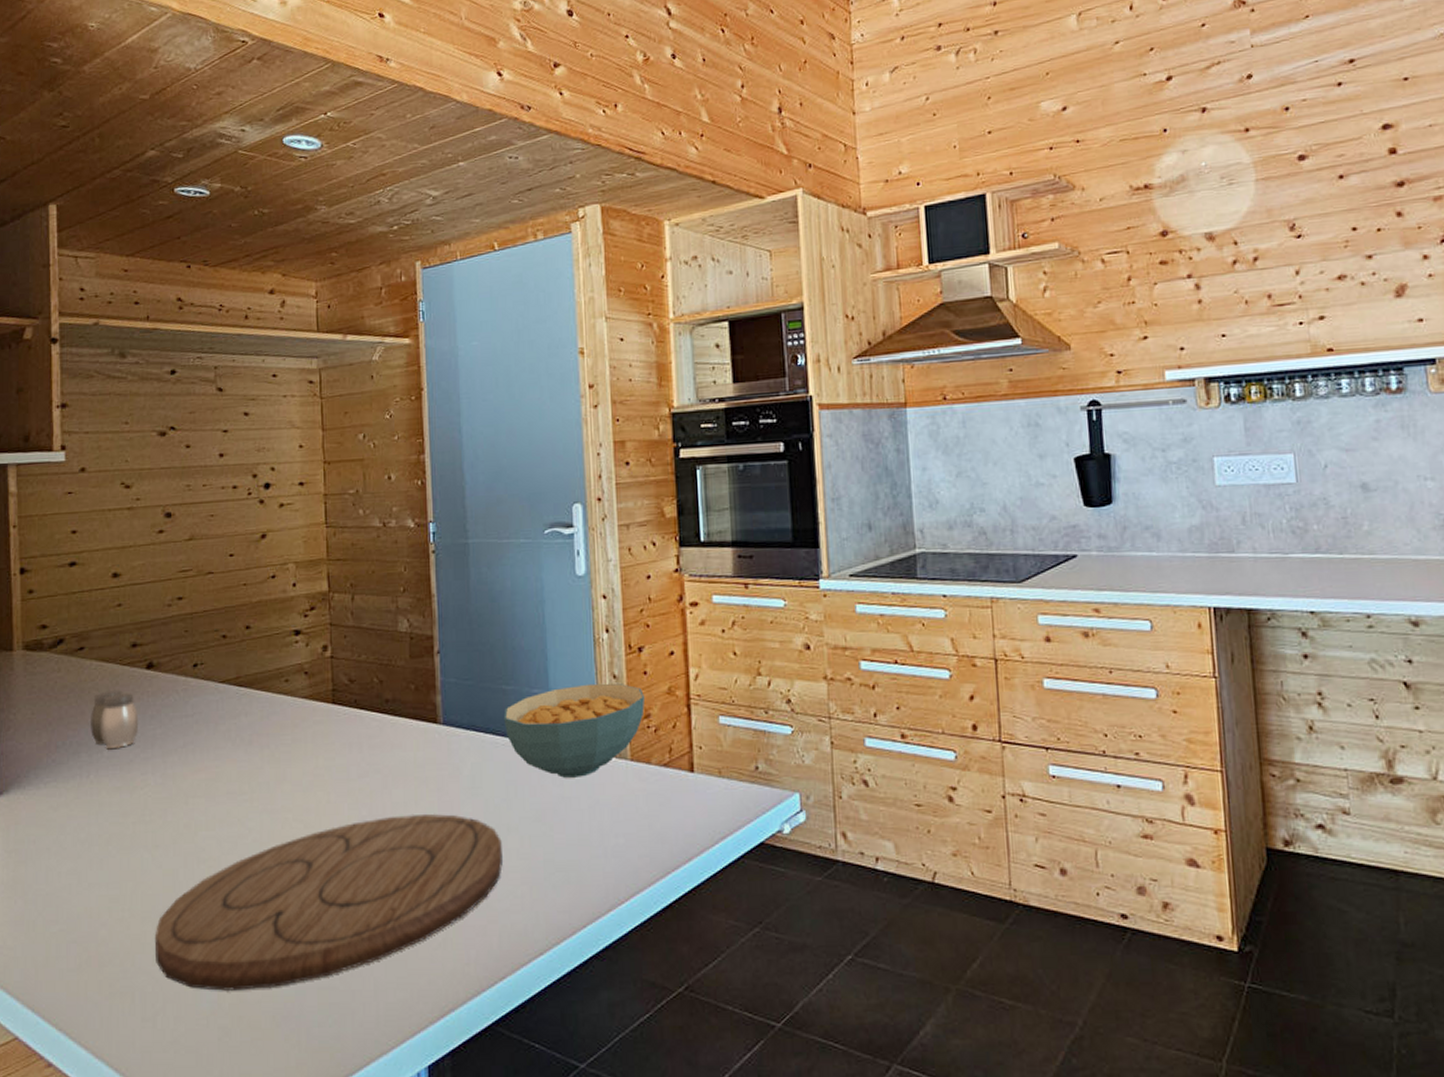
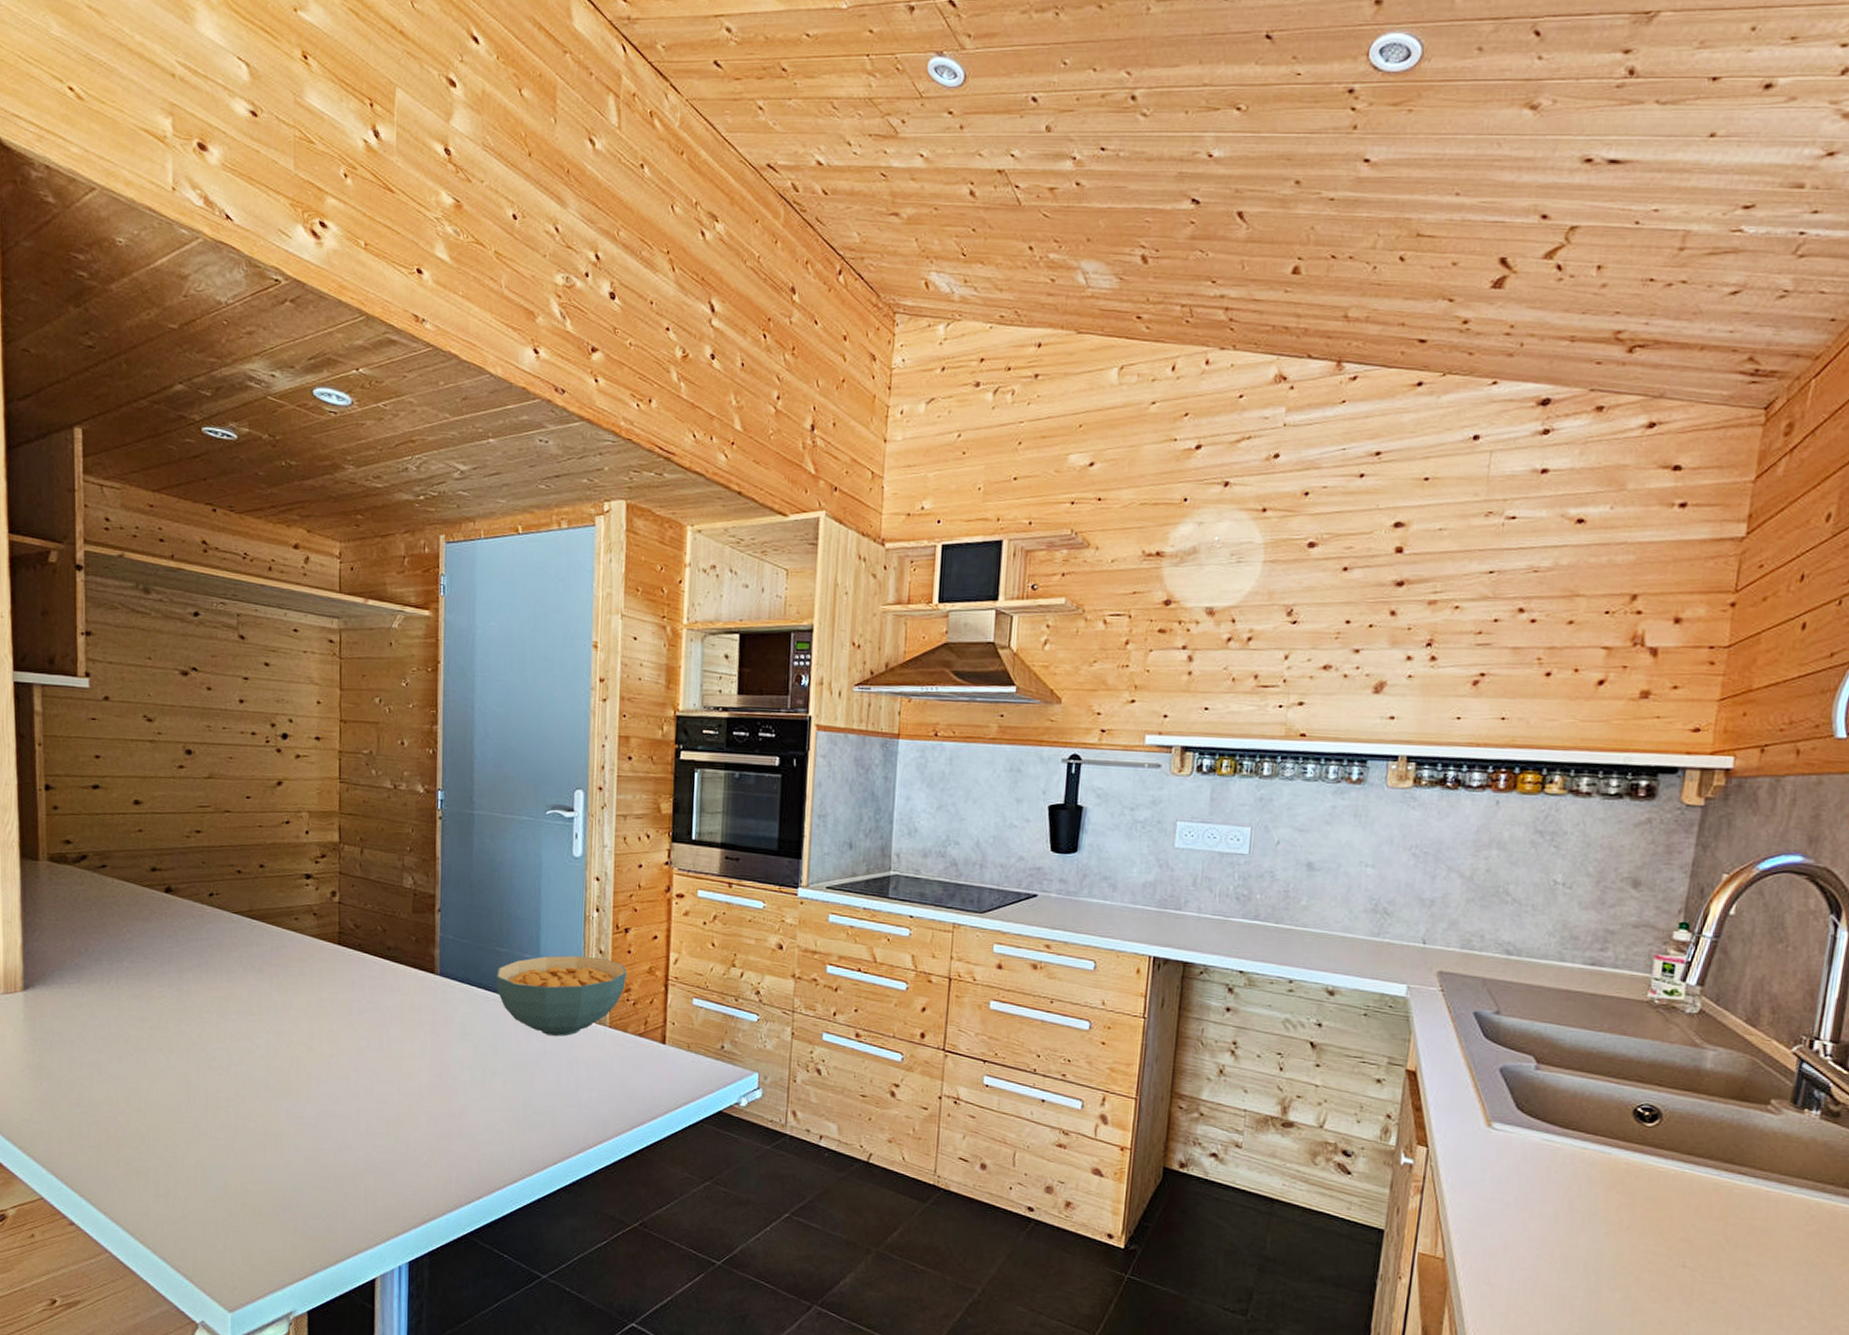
salt and pepper shaker: present [89,689,139,748] -> none [110,907,157,960]
cutting board: present [154,813,503,992] -> none [168,1050,487,1183]

